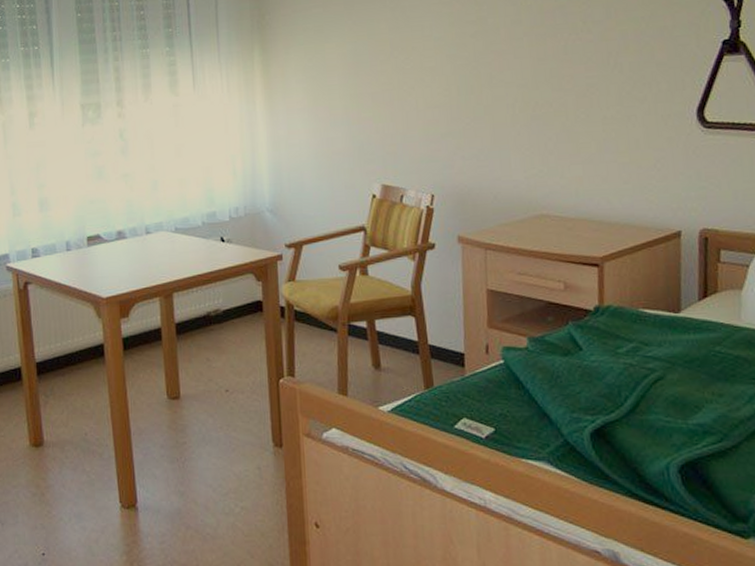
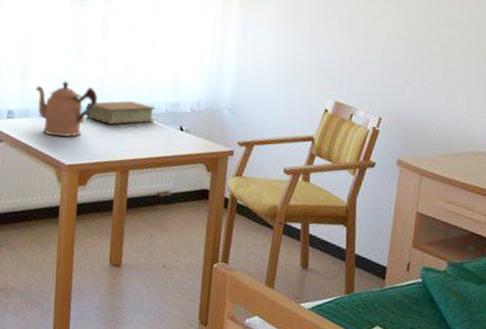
coffeepot: none [58,207,127,269] -> present [36,81,98,138]
book: none [116,218,192,247] -> present [86,100,156,125]

